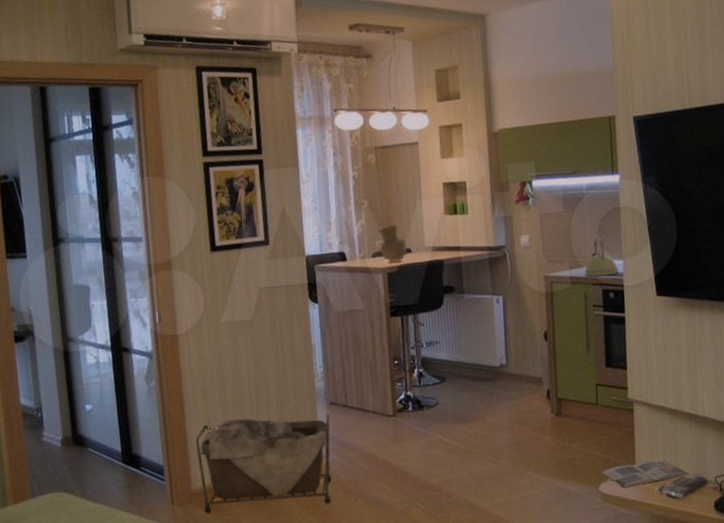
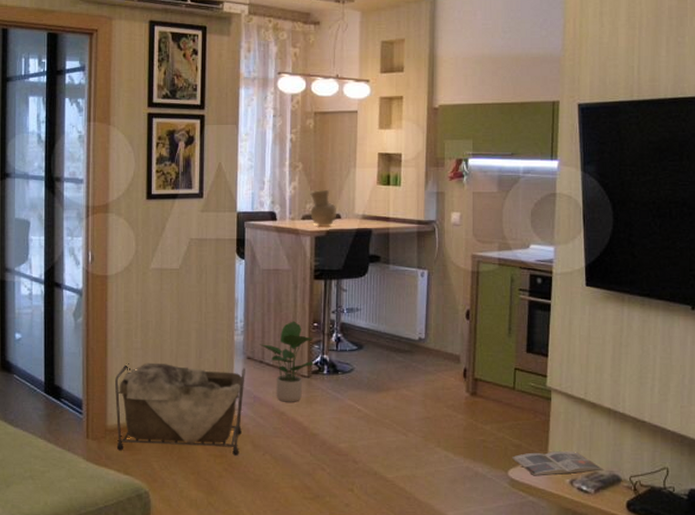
potted plant: none [341,361,399,444] -> present [259,321,315,402]
kettle: present [584,236,620,278] -> none [513,220,549,261]

